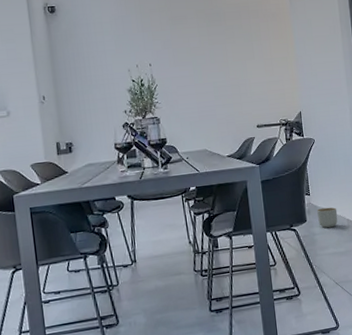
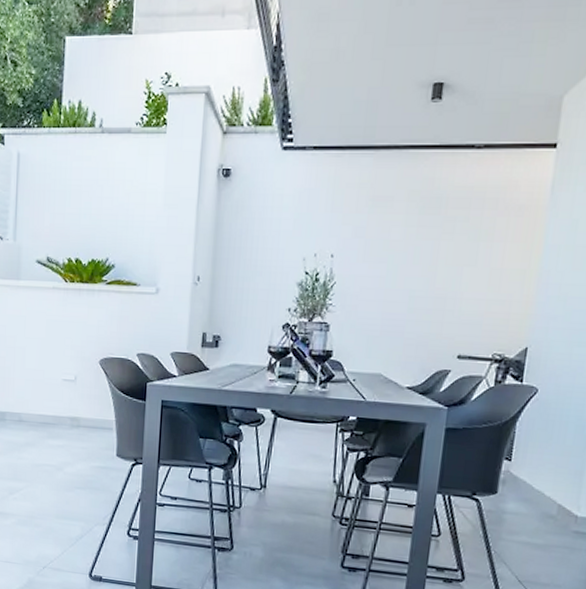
planter: present [317,207,338,228] -> none [514,481,547,510]

